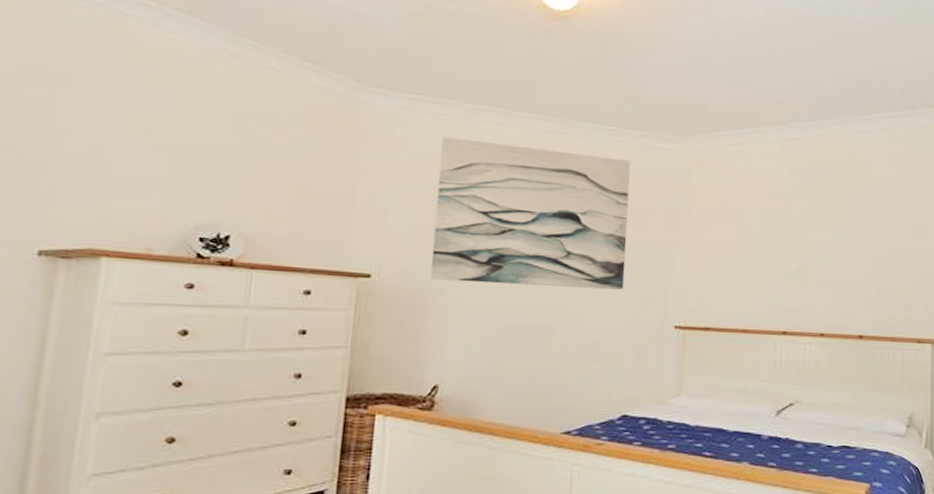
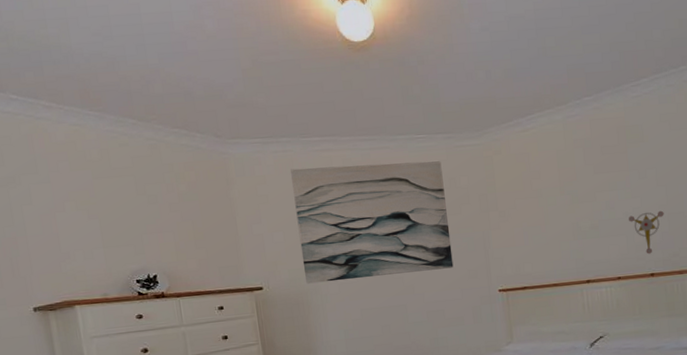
wall ornament: none [841,262,882,312] -> present [629,210,664,254]

